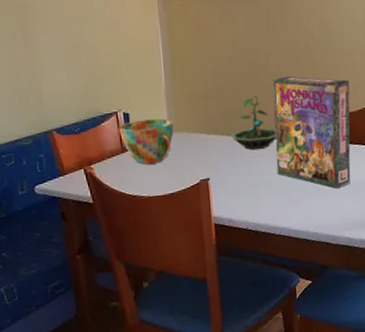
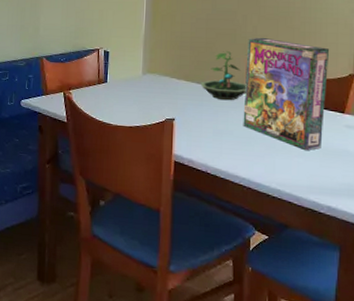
cup: present [119,118,174,165] -> none [98,58,148,98]

